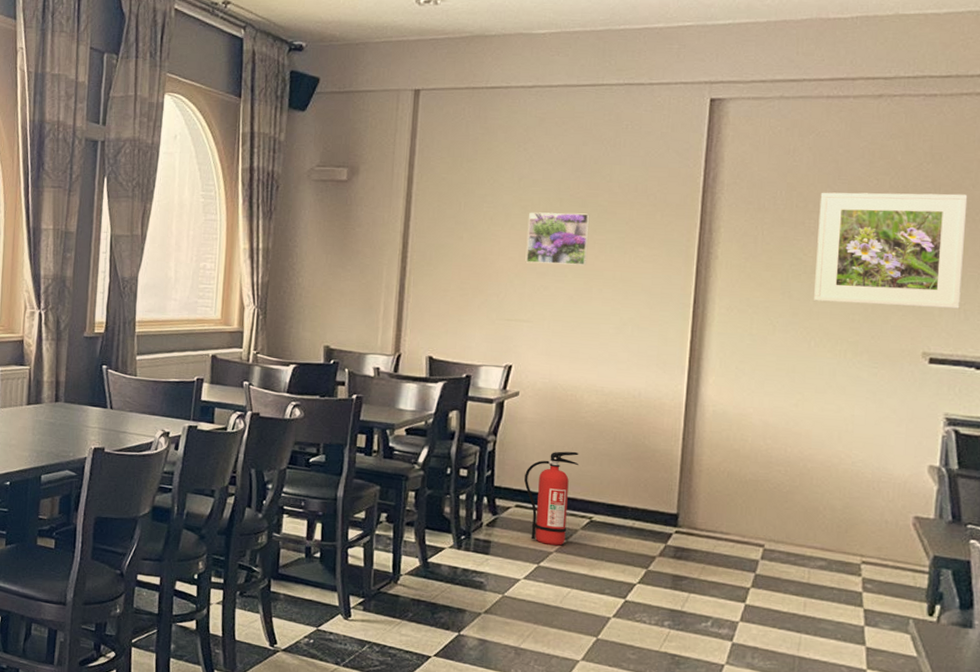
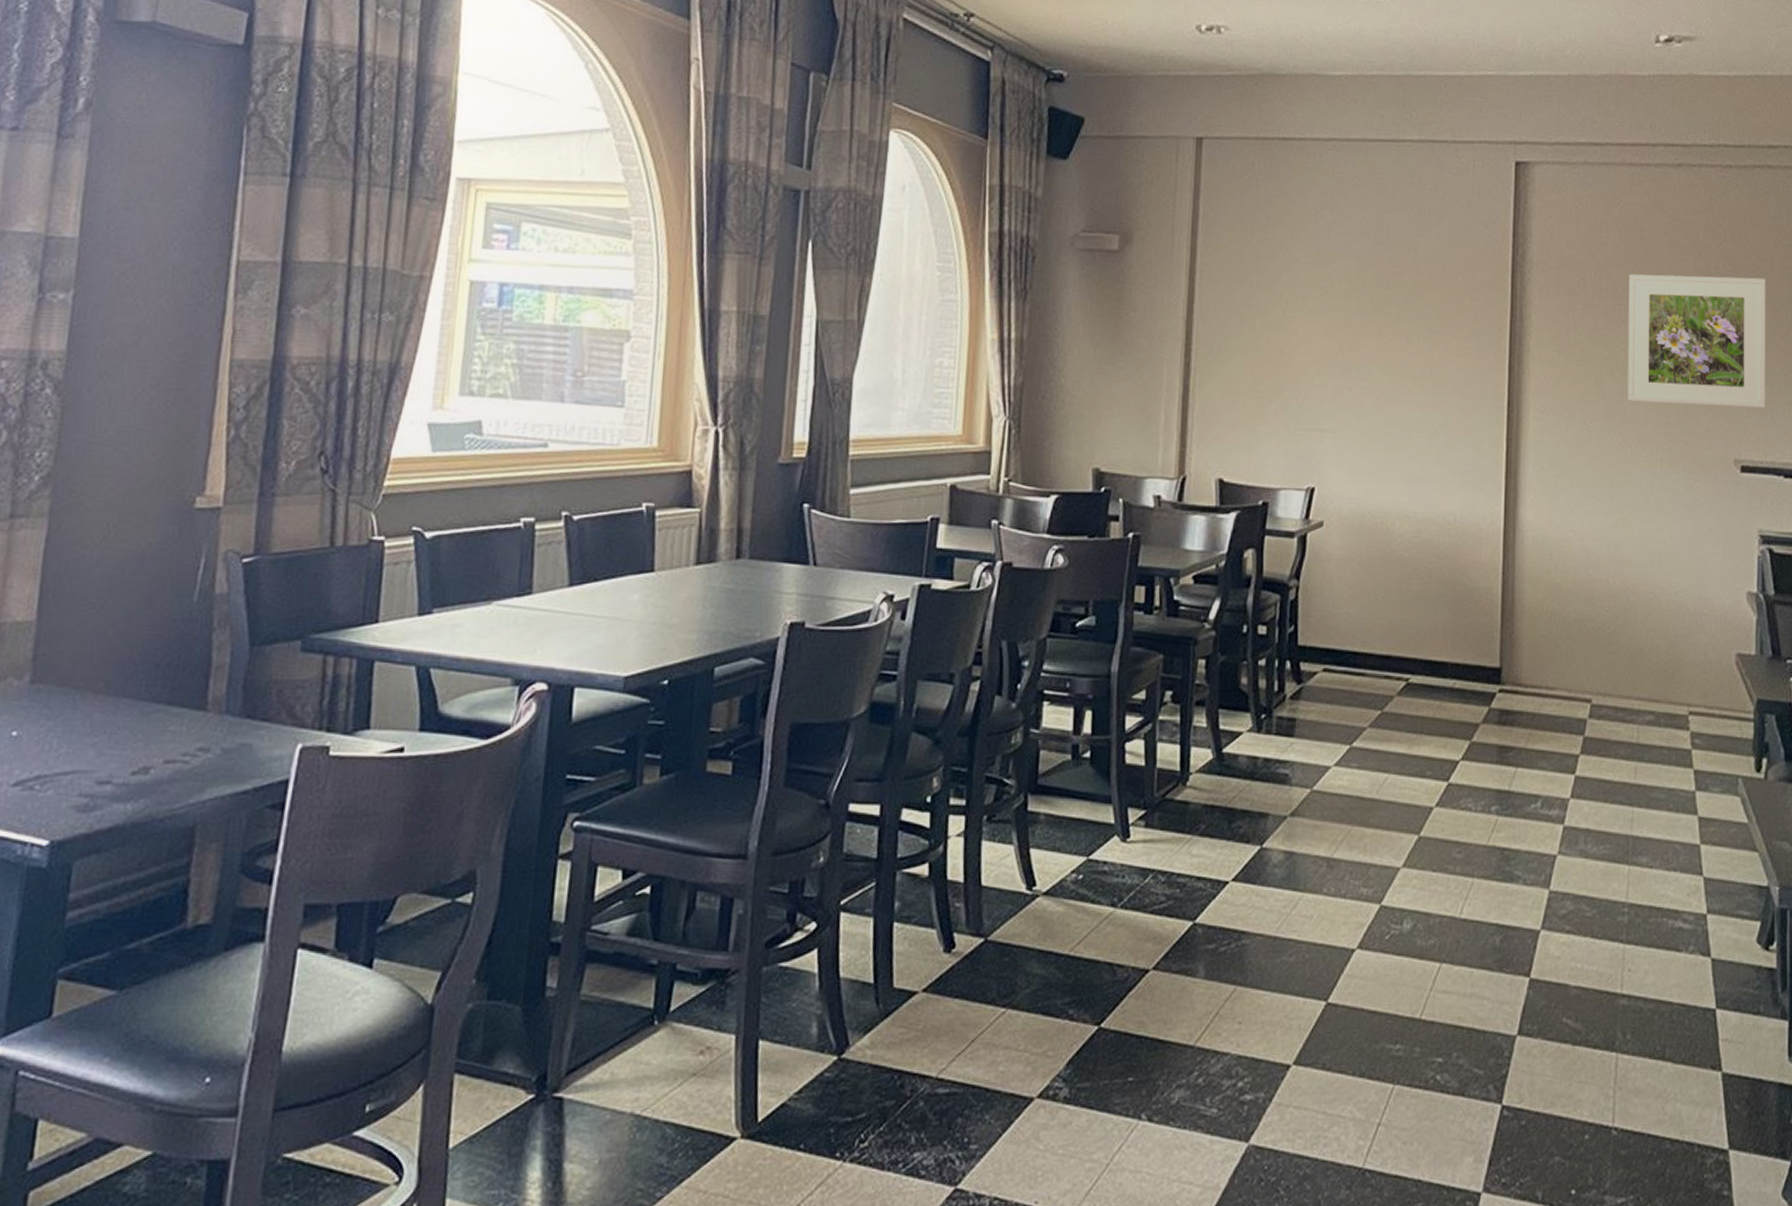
fire extinguisher: present [524,451,579,546] -> none [1332,595,1392,718]
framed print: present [525,212,590,266] -> none [1326,293,1395,360]

